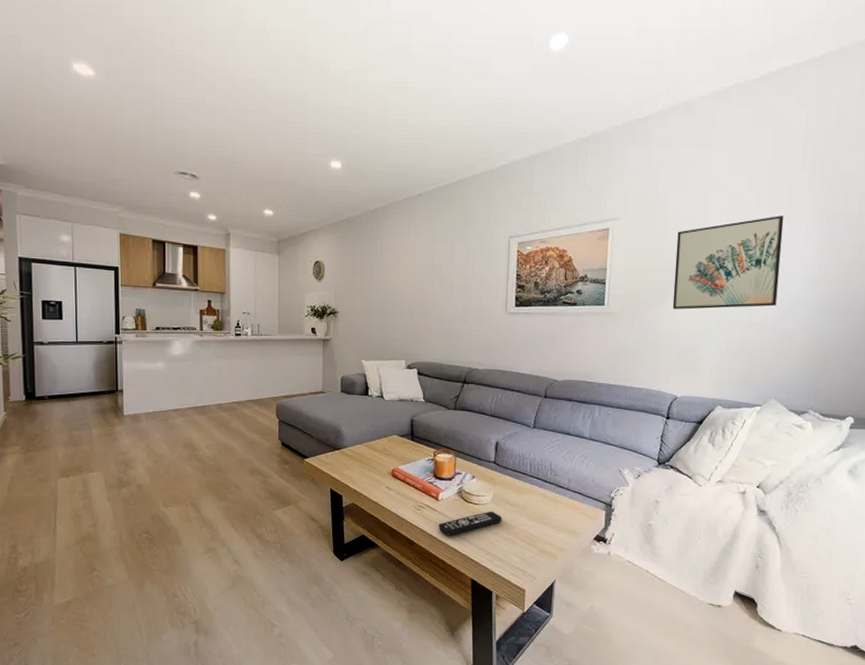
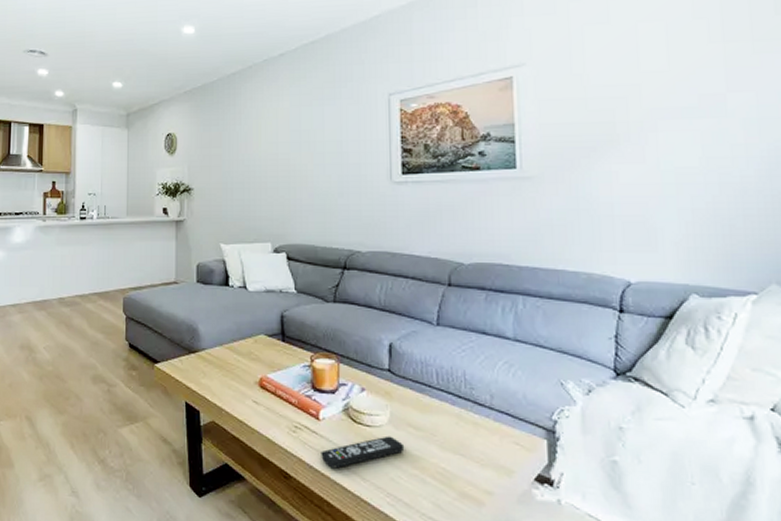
wall art: present [672,216,784,309] -> none [603,47,757,169]

